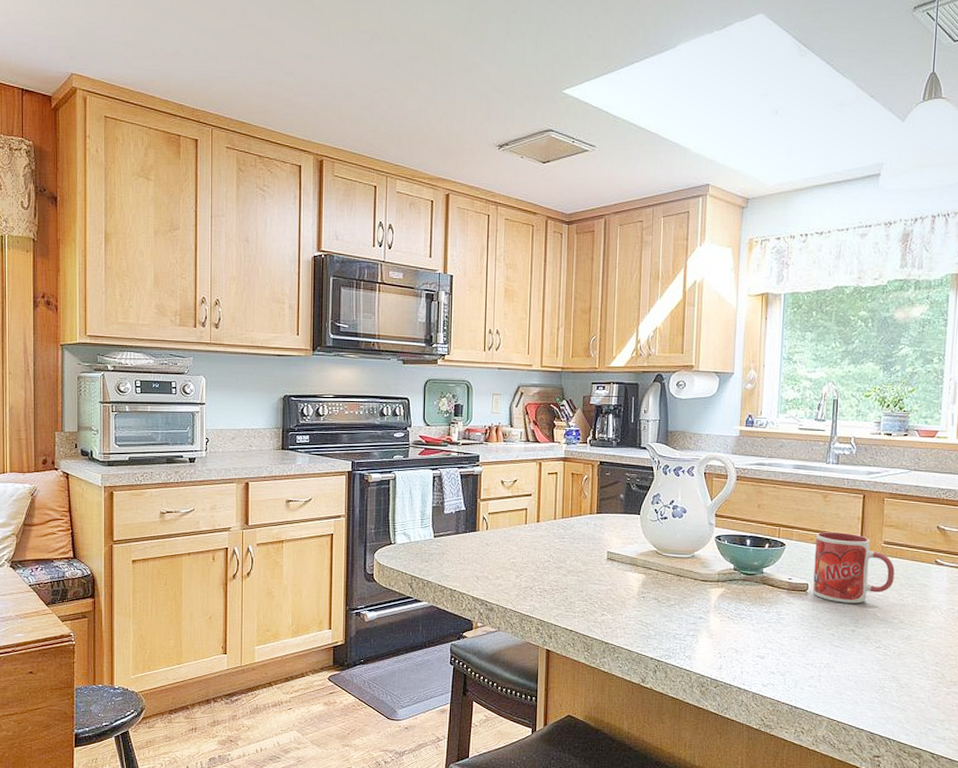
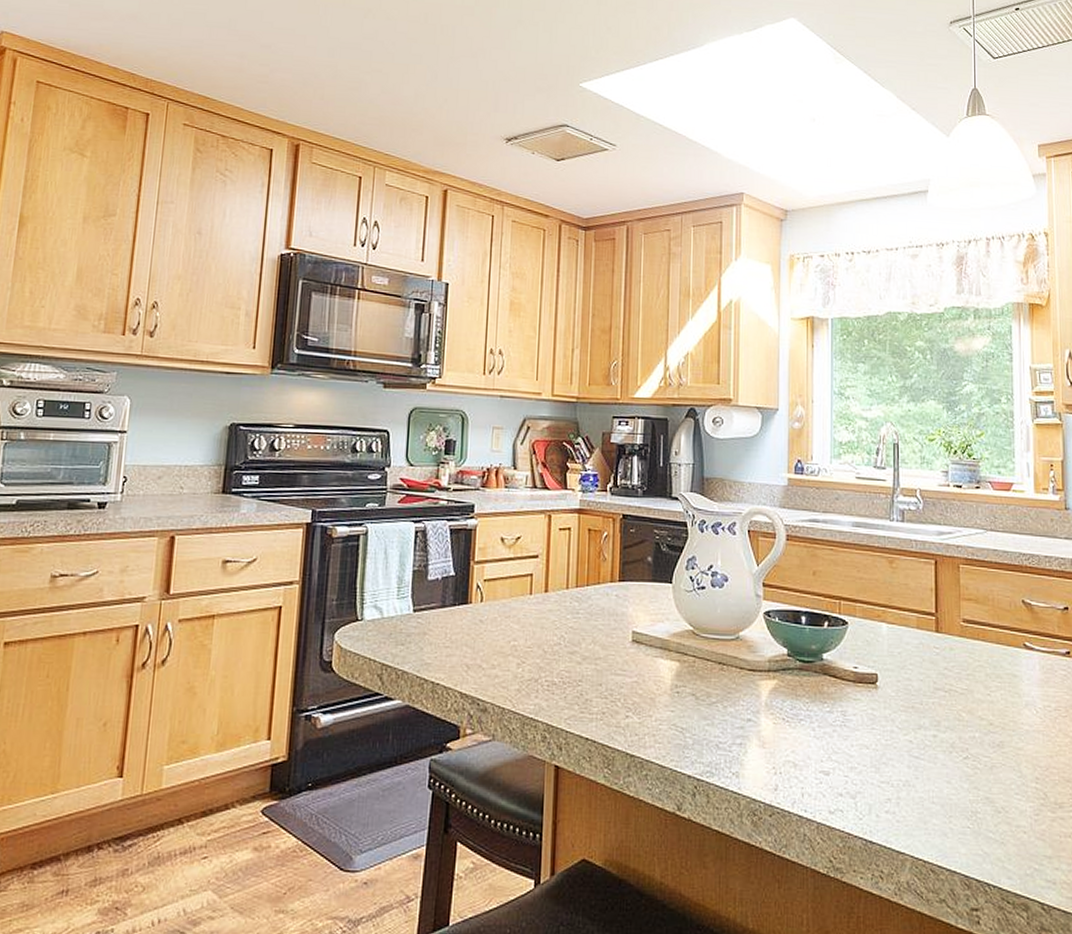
mug: present [813,532,895,604] -> none [883,607,978,700]

